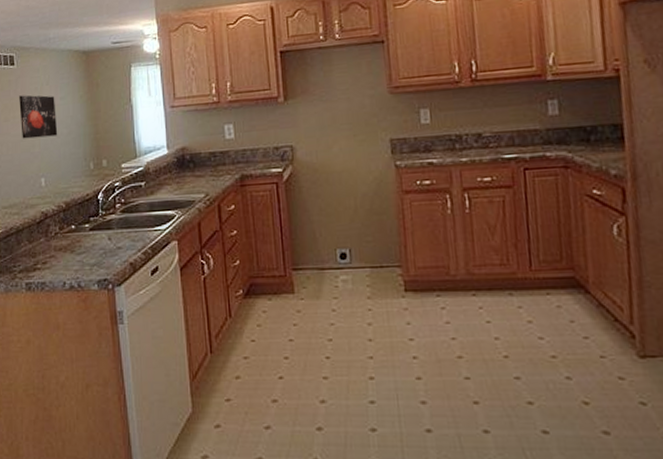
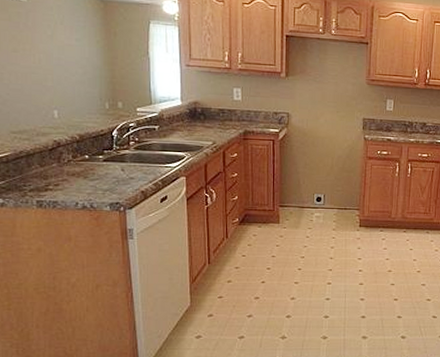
wall art: present [19,95,58,139] -> none [30,29,73,74]

